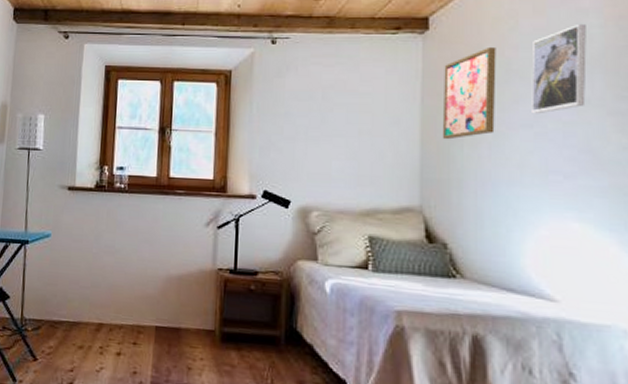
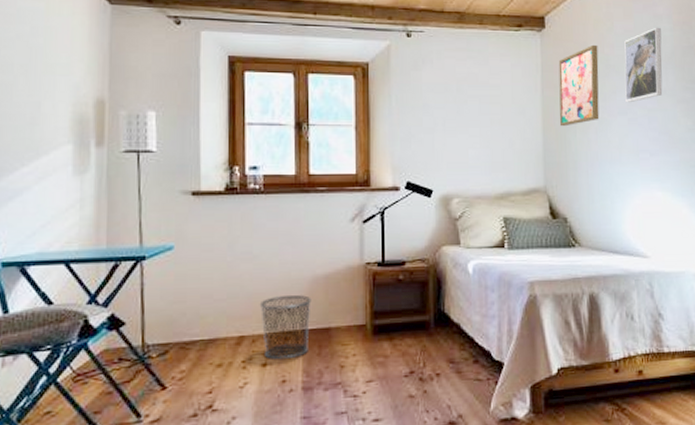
waste bin: none [117,290,164,353] -> present [259,294,311,360]

